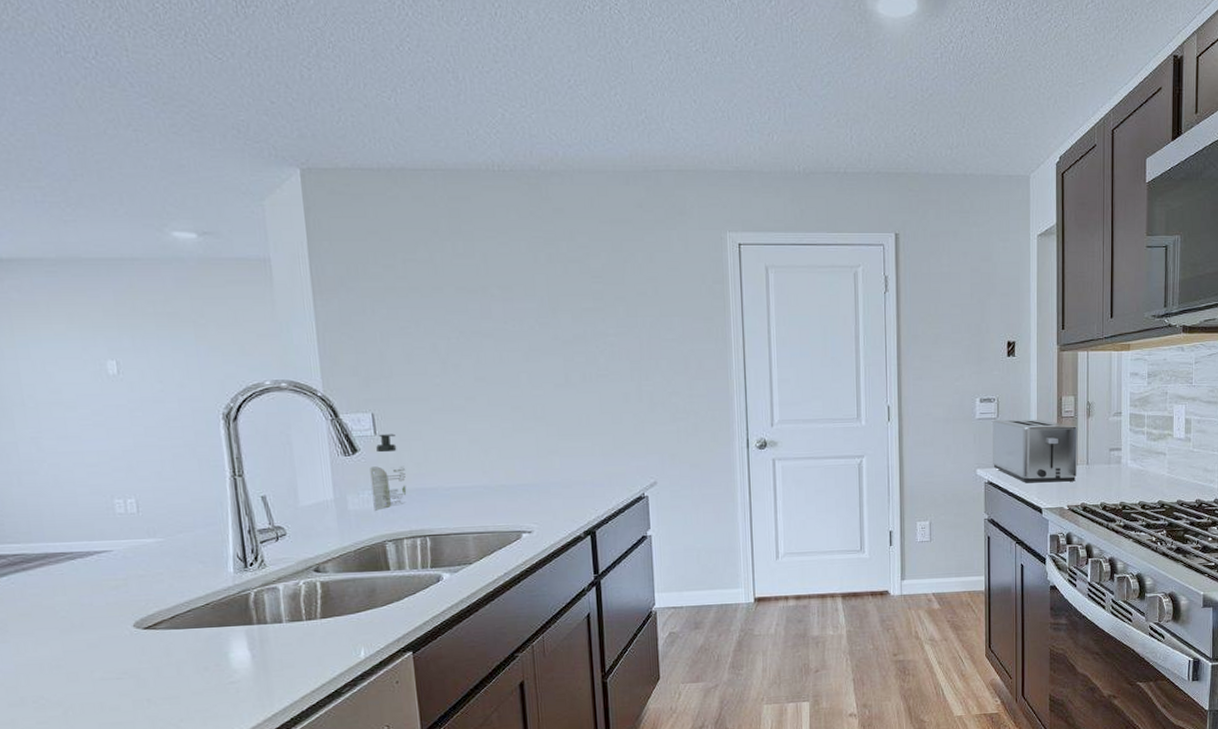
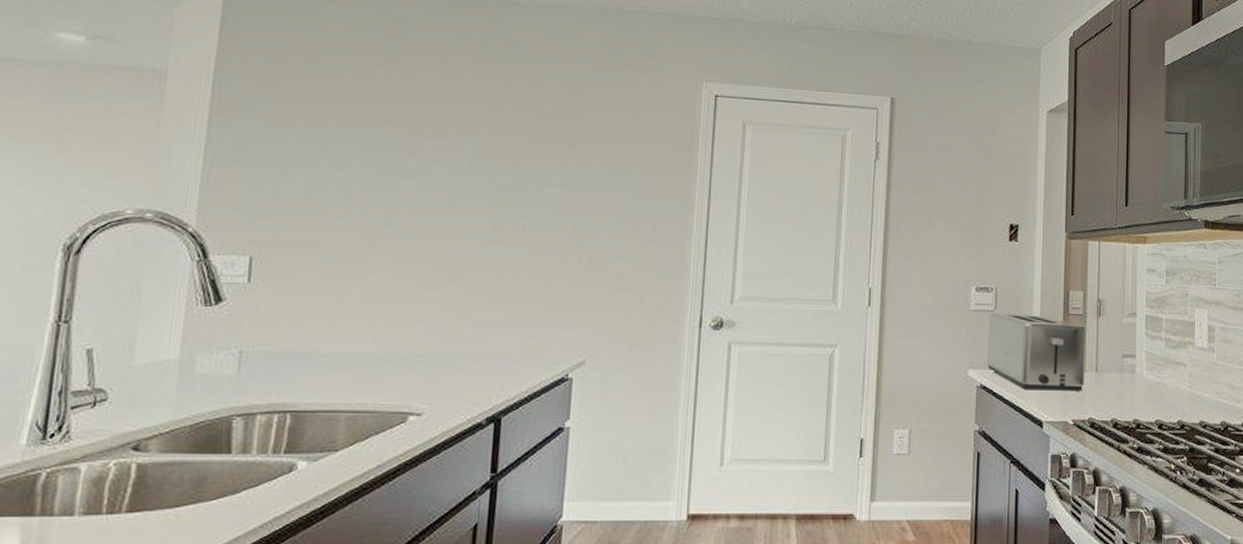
soap dispenser: present [370,433,407,512] -> none [227,282,277,378]

